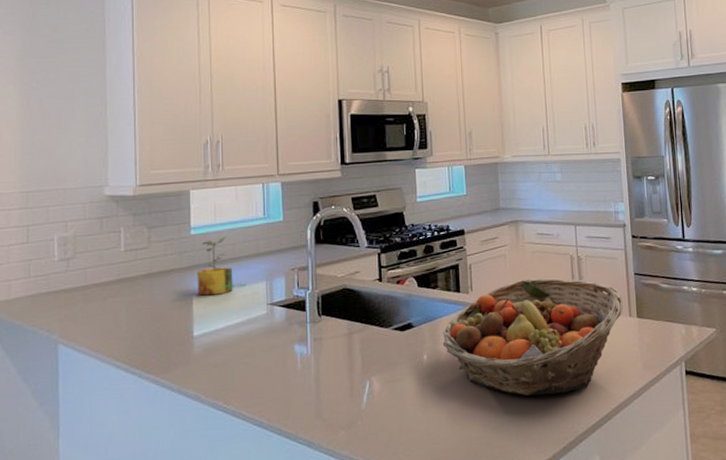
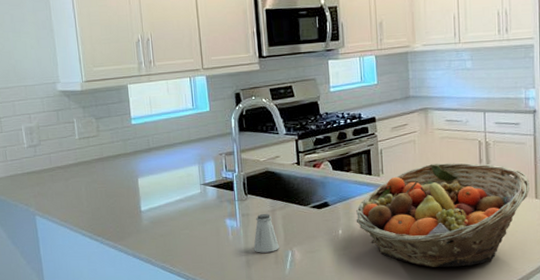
potted plant: present [197,236,246,296] -> none [140,125,182,177]
saltshaker: none [325,338,356,384] -> present [253,214,279,253]

